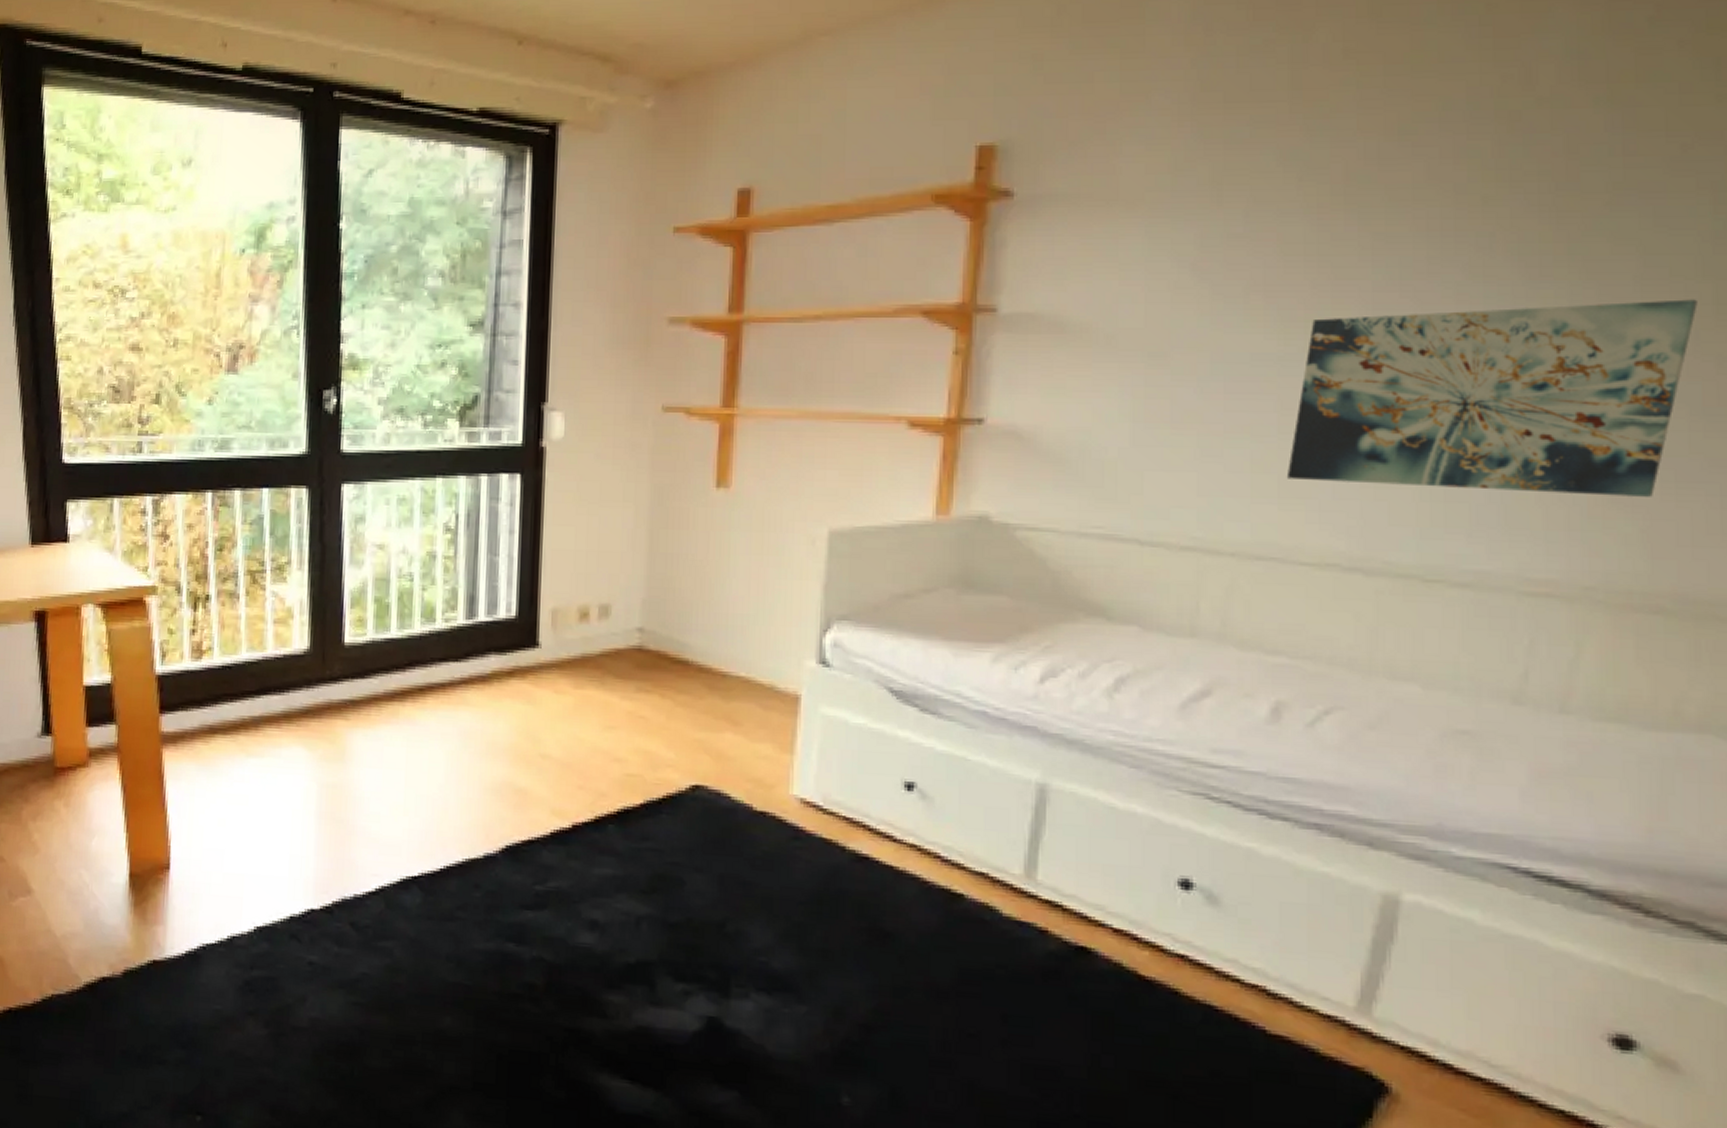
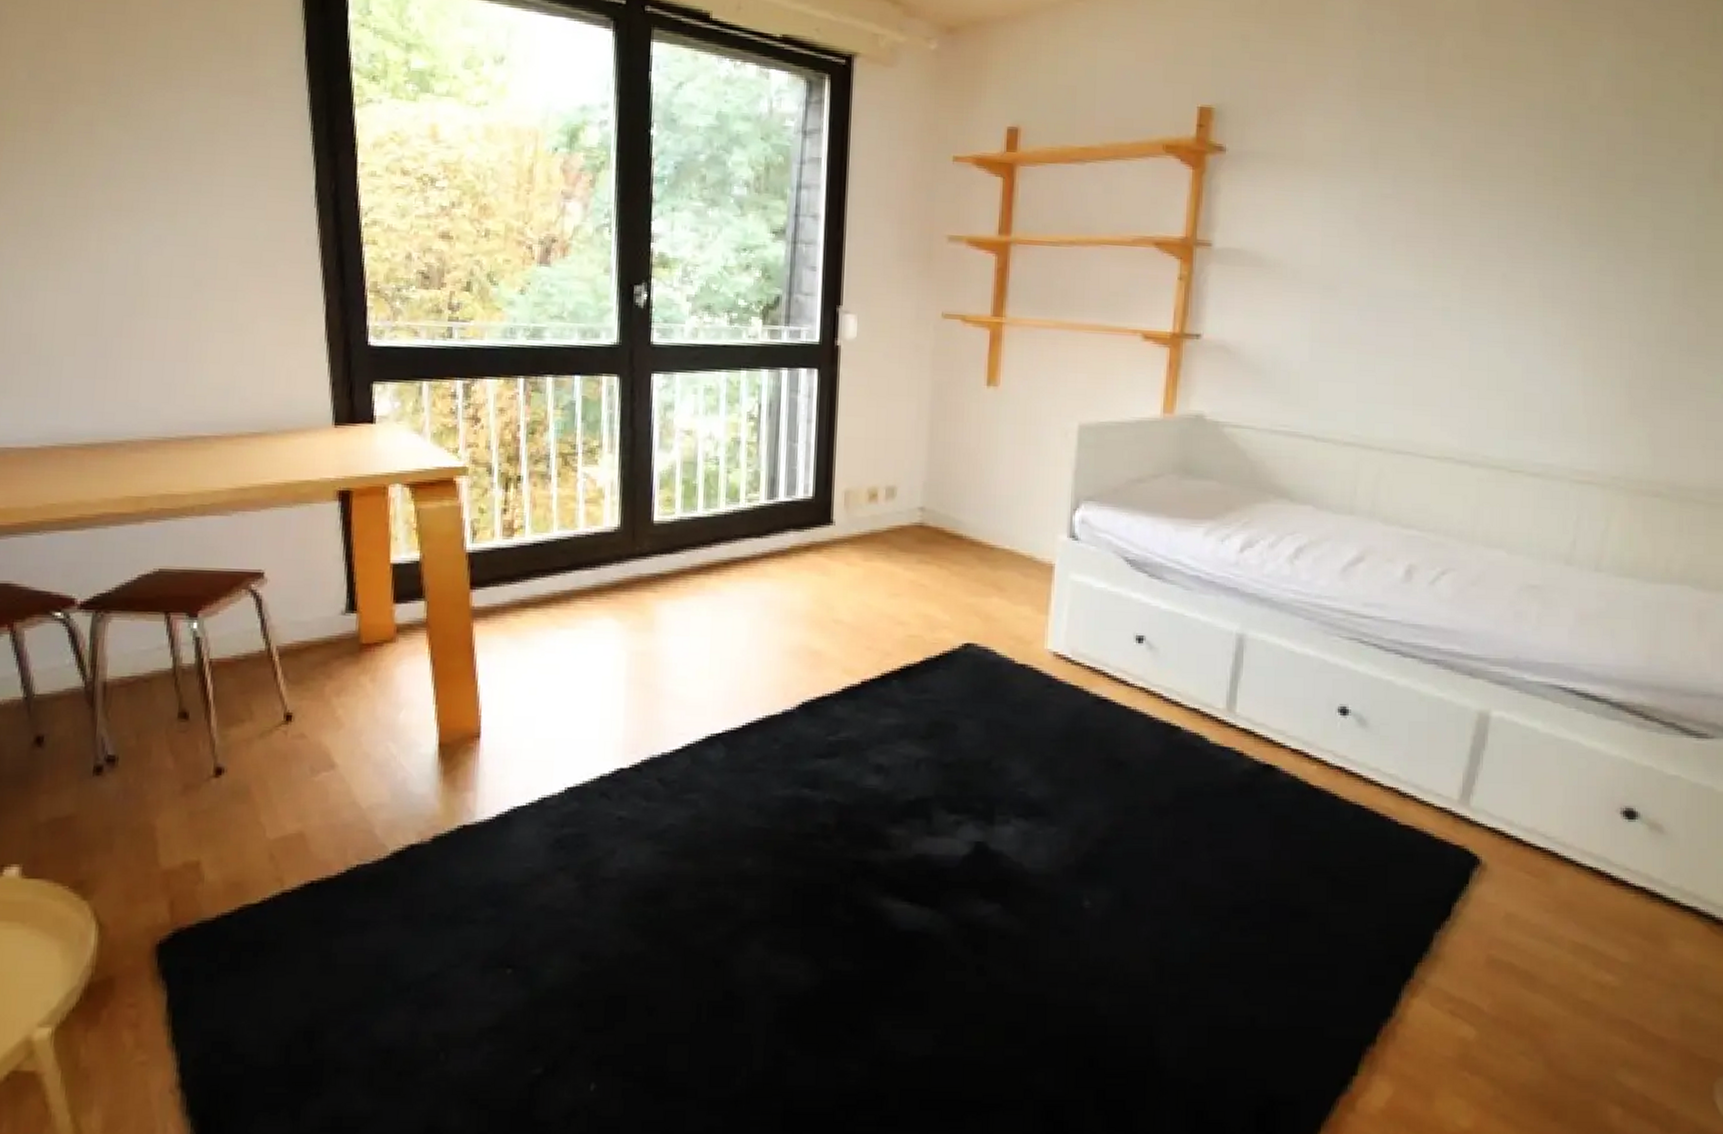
wall art: present [1286,299,1698,497] -> none [1418,264,1686,410]

